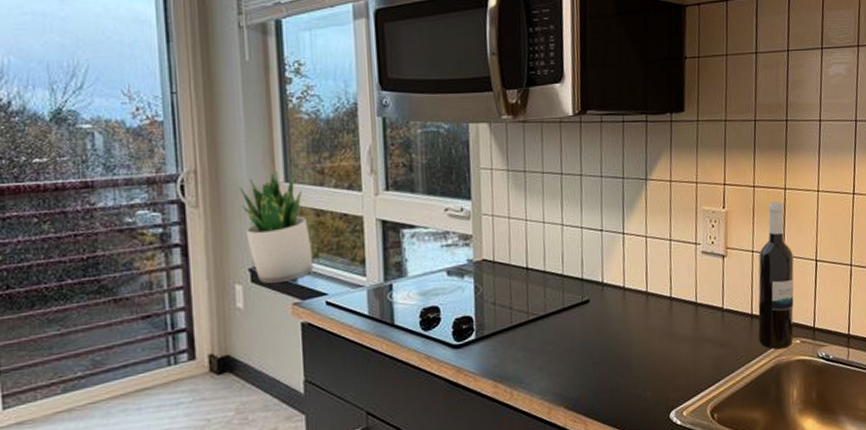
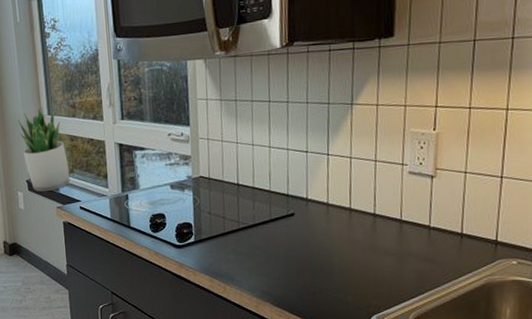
wine bottle: present [758,201,794,350] -> none [467,122,515,269]

